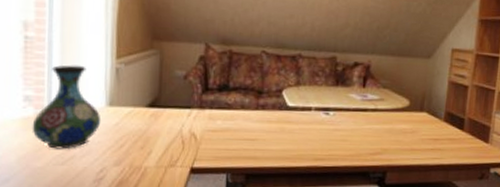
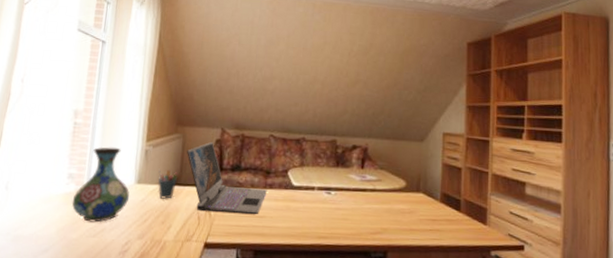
pen holder: none [132,89,157,123] -> present [157,169,179,199]
laptop: none [166,58,259,138] -> present [187,141,267,215]

